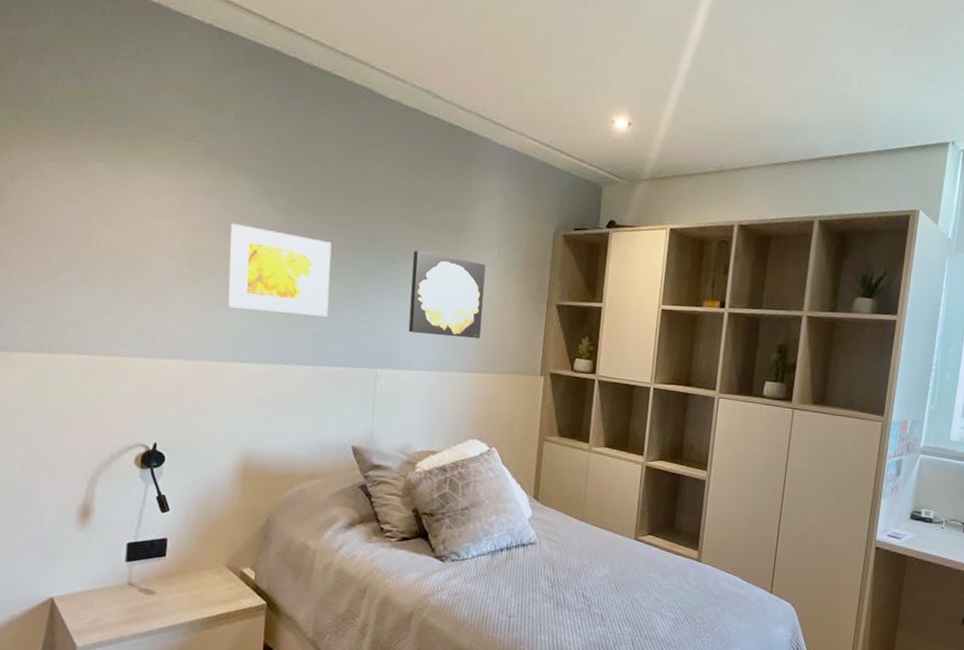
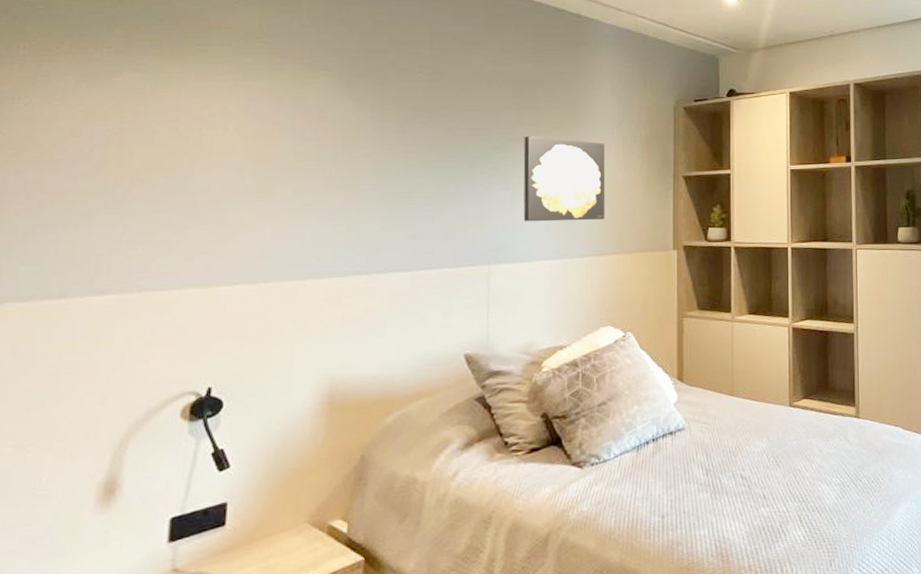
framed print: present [227,224,332,317] -> none [303,126,429,218]

